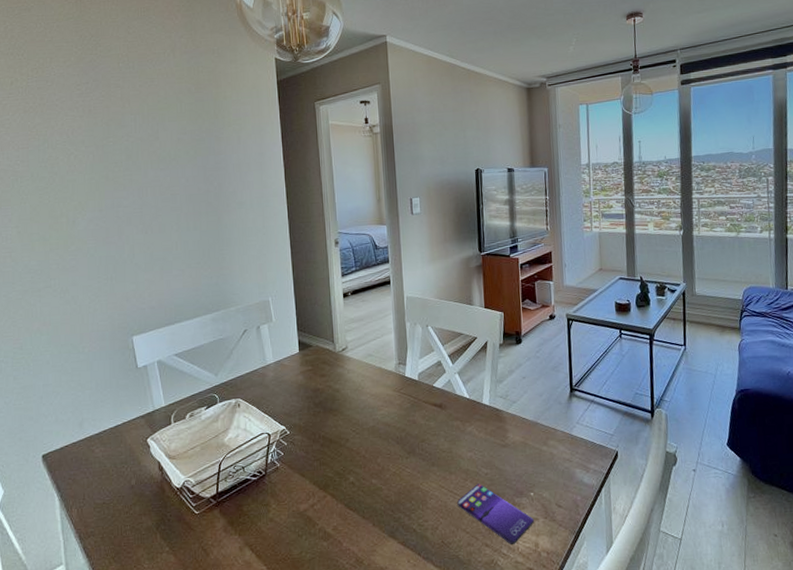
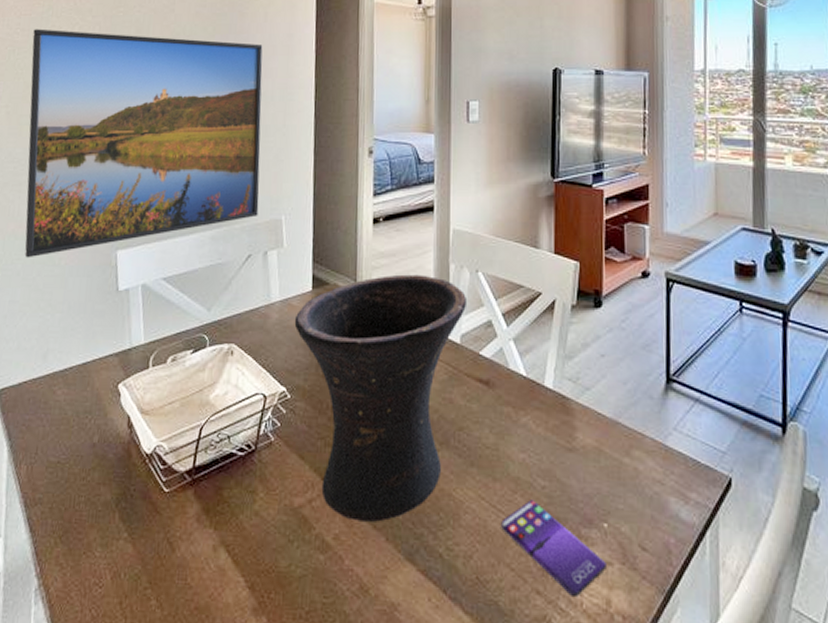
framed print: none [32,159,249,350] -> present [25,29,263,258]
vase: none [287,332,422,515] -> present [294,274,468,522]

